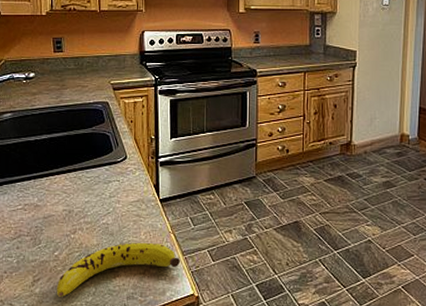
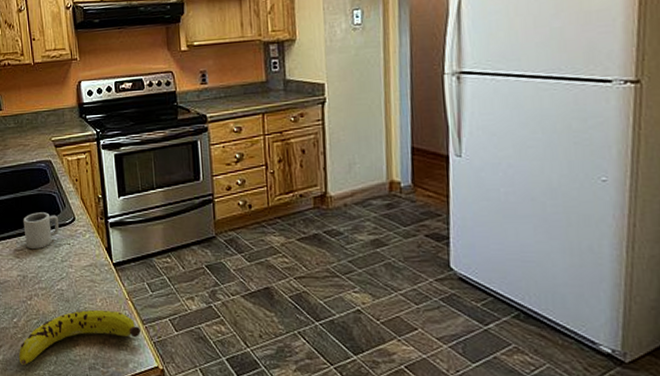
cup: none [74,150,111,186] -> present [23,212,60,250]

